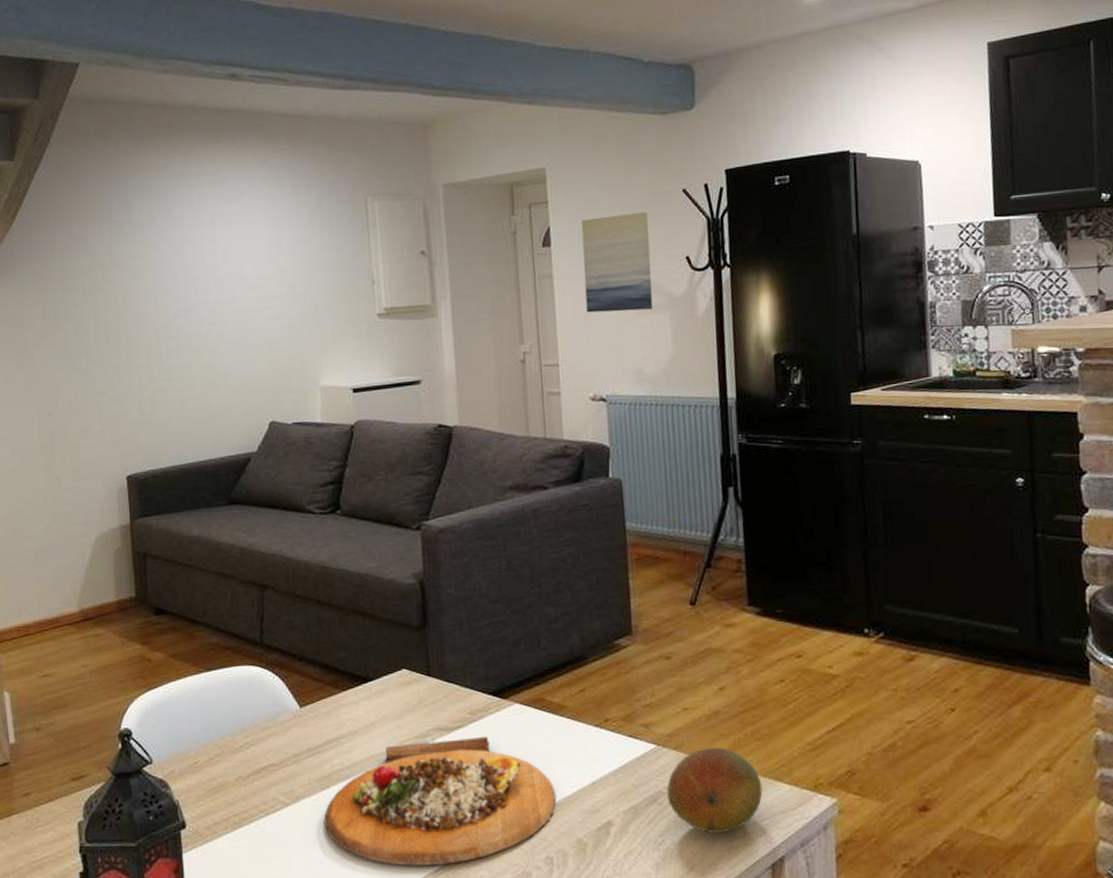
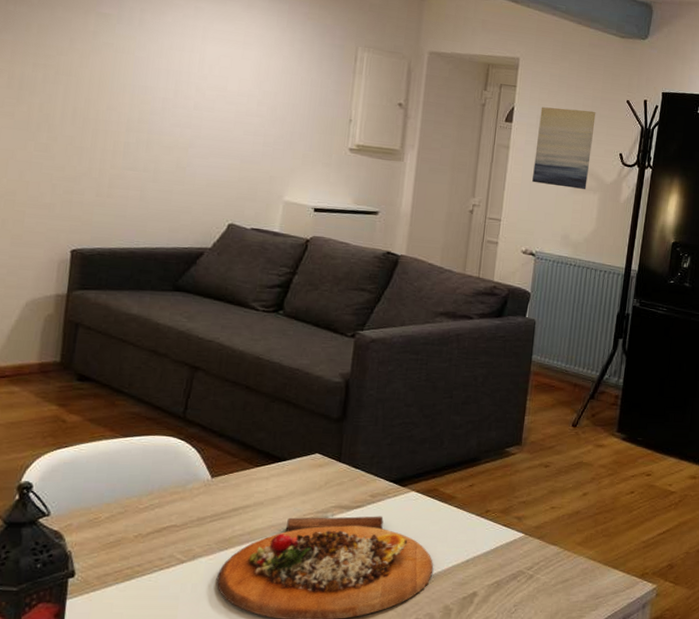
fruit: present [667,747,763,833] -> none [526,539,602,606]

